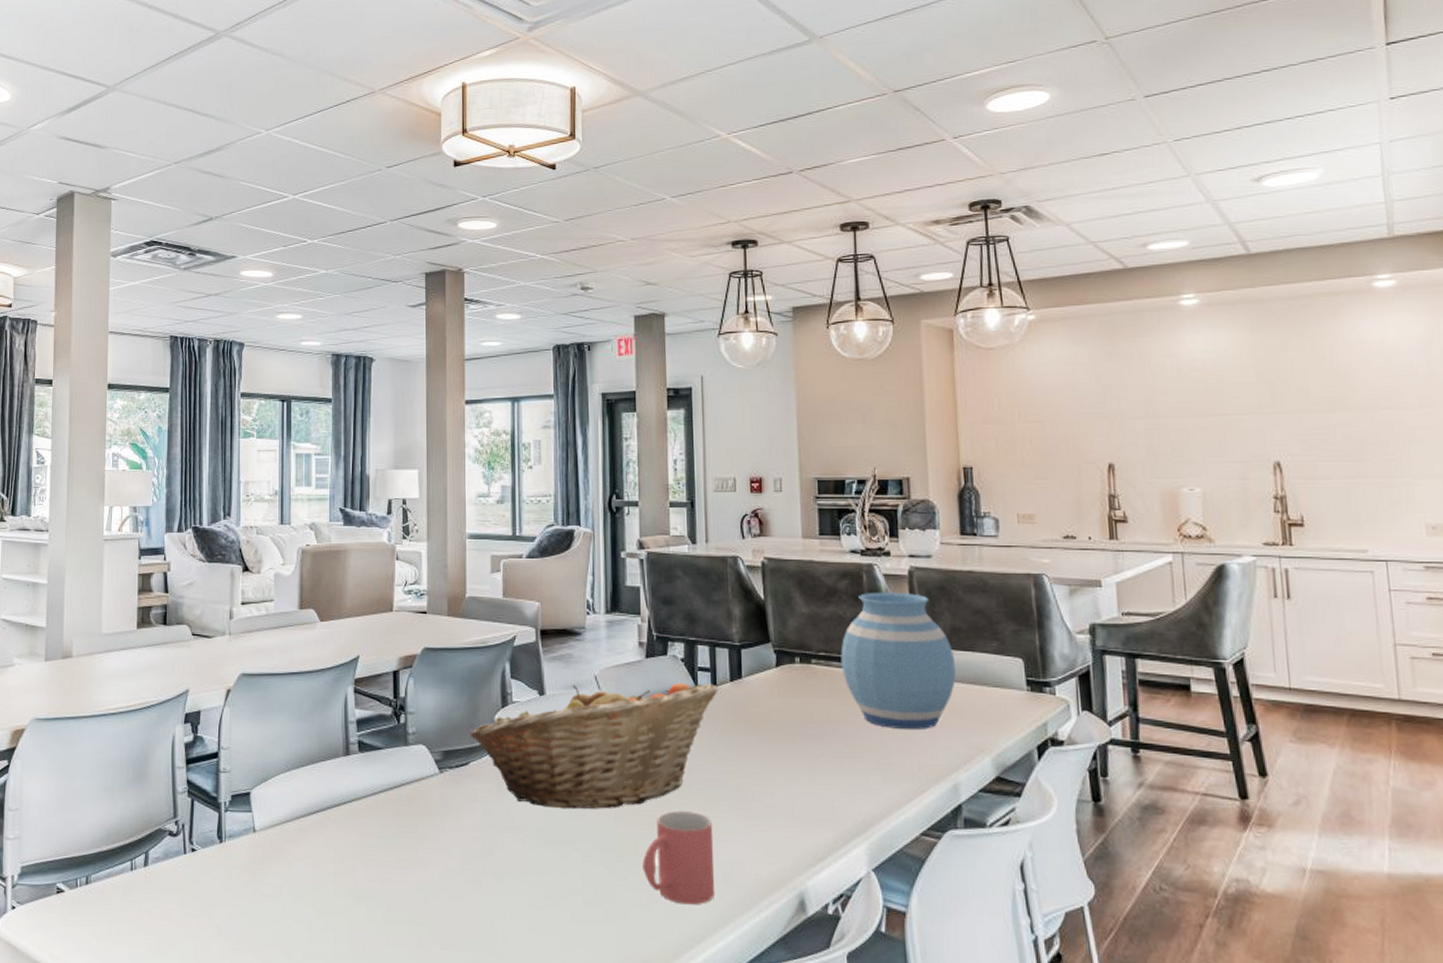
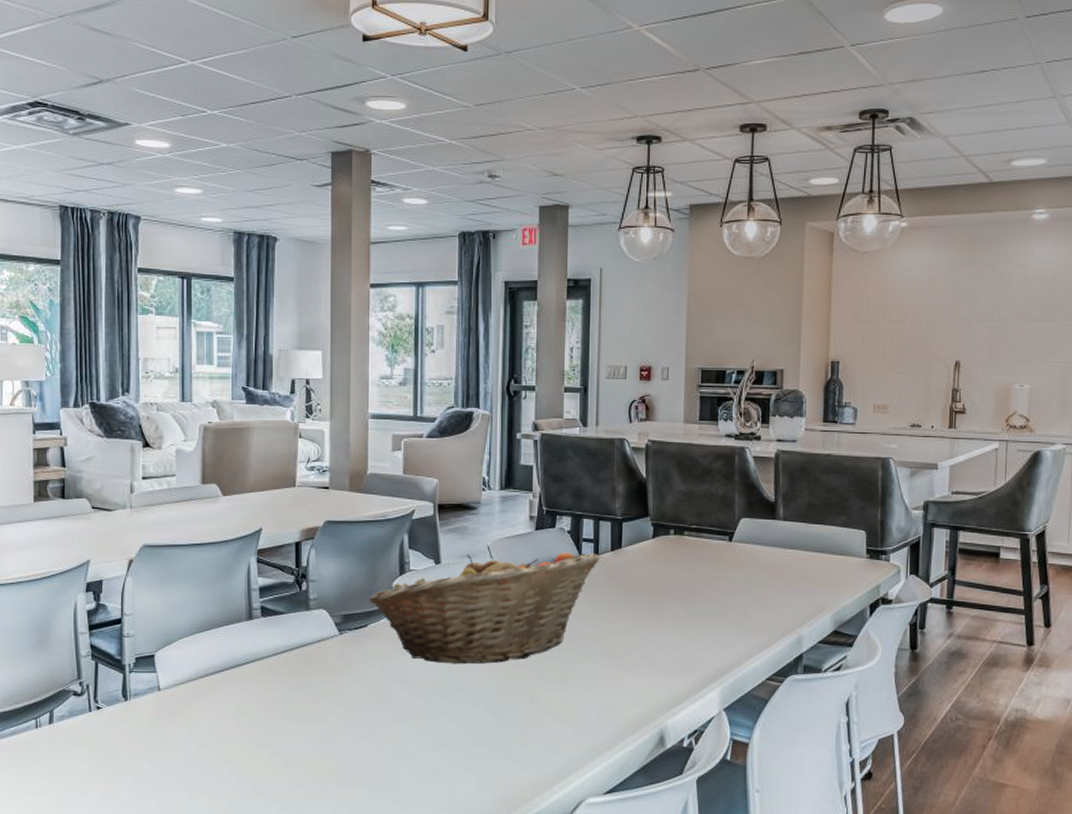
mug: present [642,811,716,905] -> none [524,664,588,743]
vase: present [840,592,956,731] -> none [710,472,809,592]

